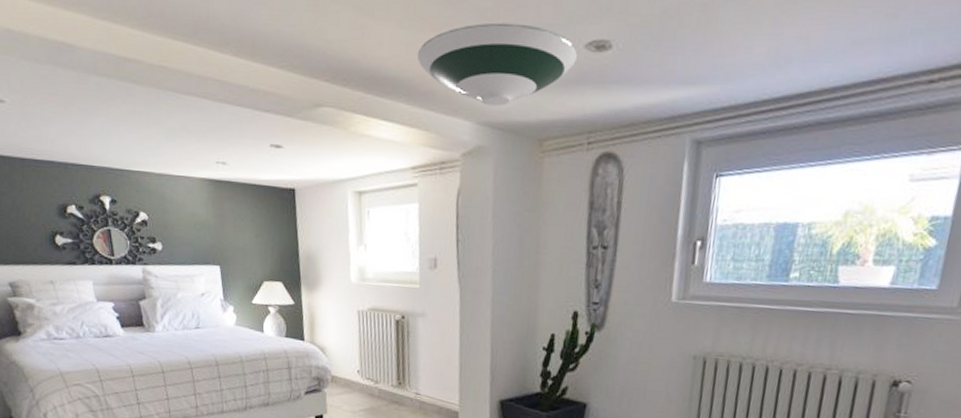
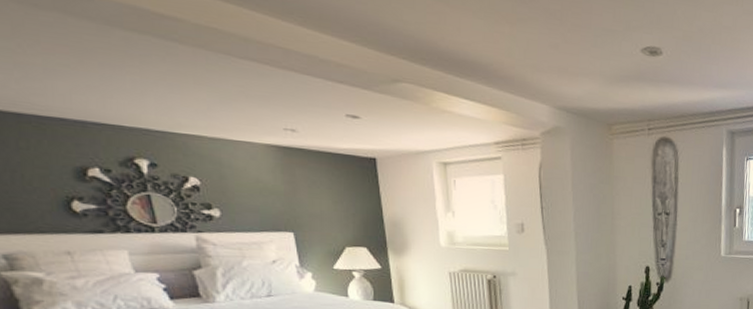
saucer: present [417,22,578,107] -> none [494,22,636,94]

